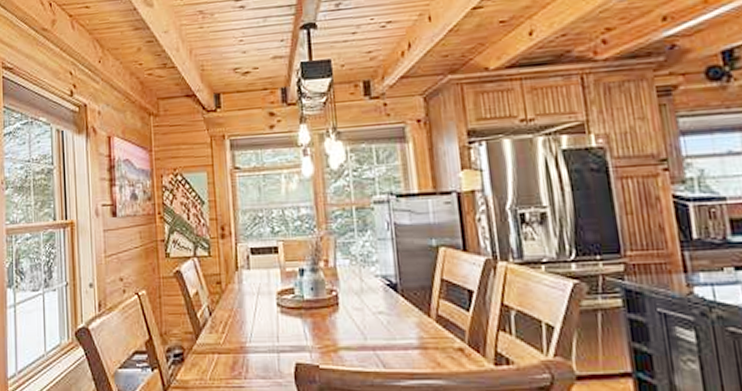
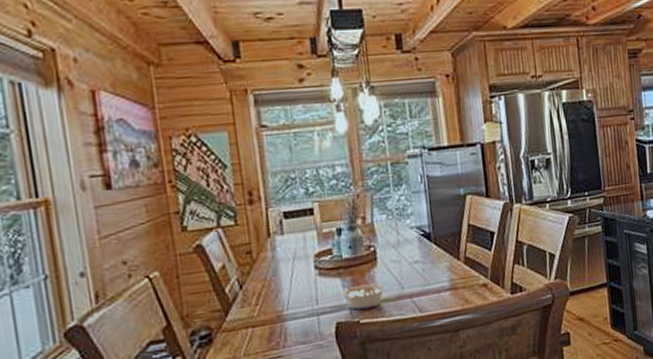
legume: none [301,325,348,355] -> present [340,283,386,310]

